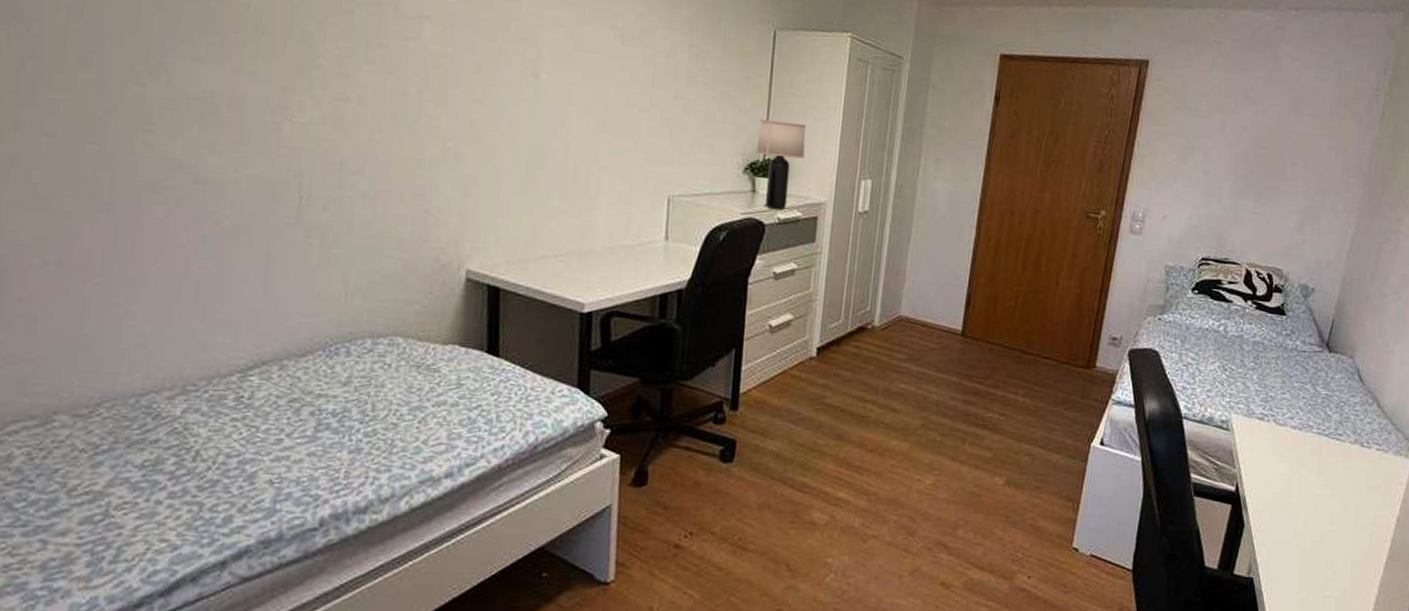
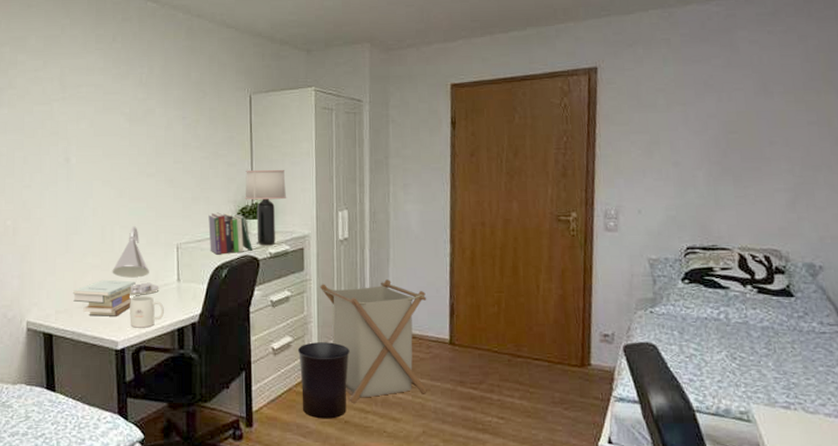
books: none [530,228,613,274] -> present [72,279,136,317]
table lamp: none [583,168,642,252] -> present [112,226,159,295]
mug: none [601,251,646,291] -> present [130,295,164,328]
books: none [708,163,759,215] -> present [208,212,252,255]
waste bin: none [796,322,856,406] -> present [297,342,350,419]
laundry basket: none [830,259,944,391] -> present [319,279,427,403]

